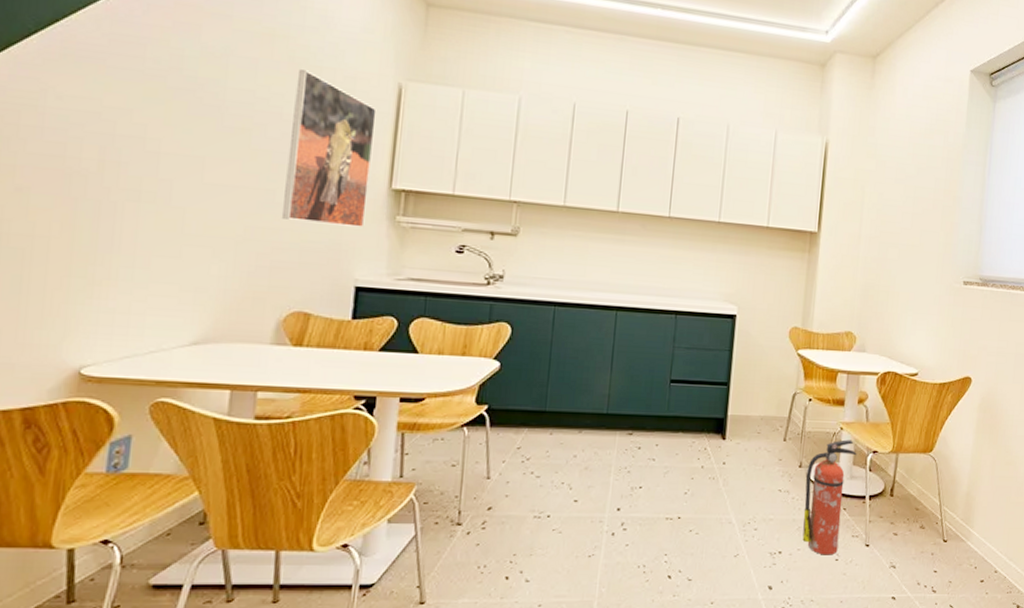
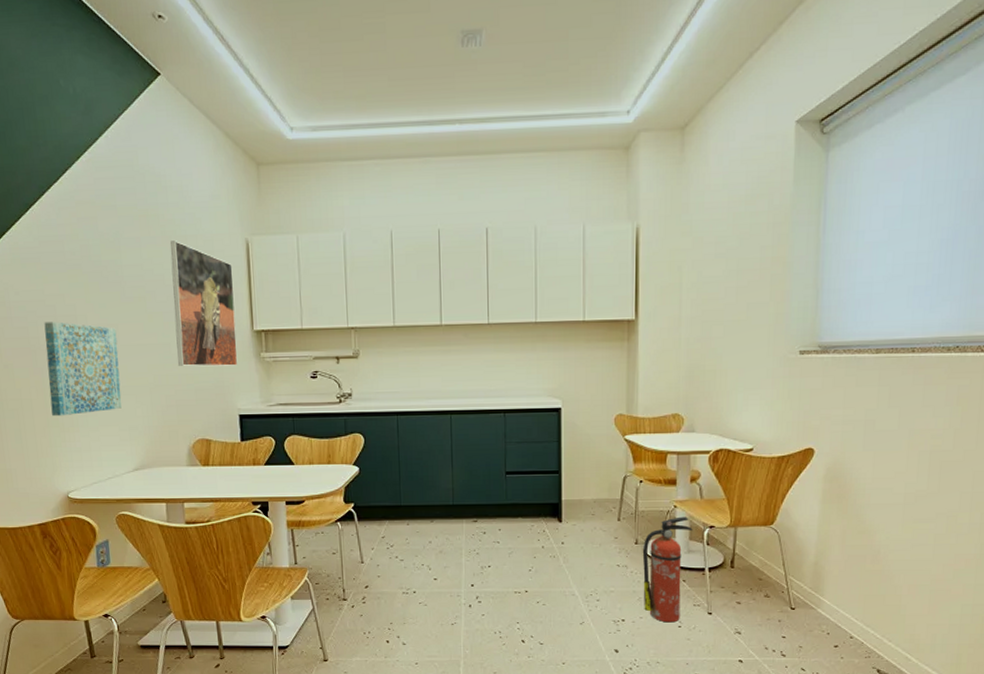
wall art: none [79,140,201,265] -> present [44,322,122,417]

